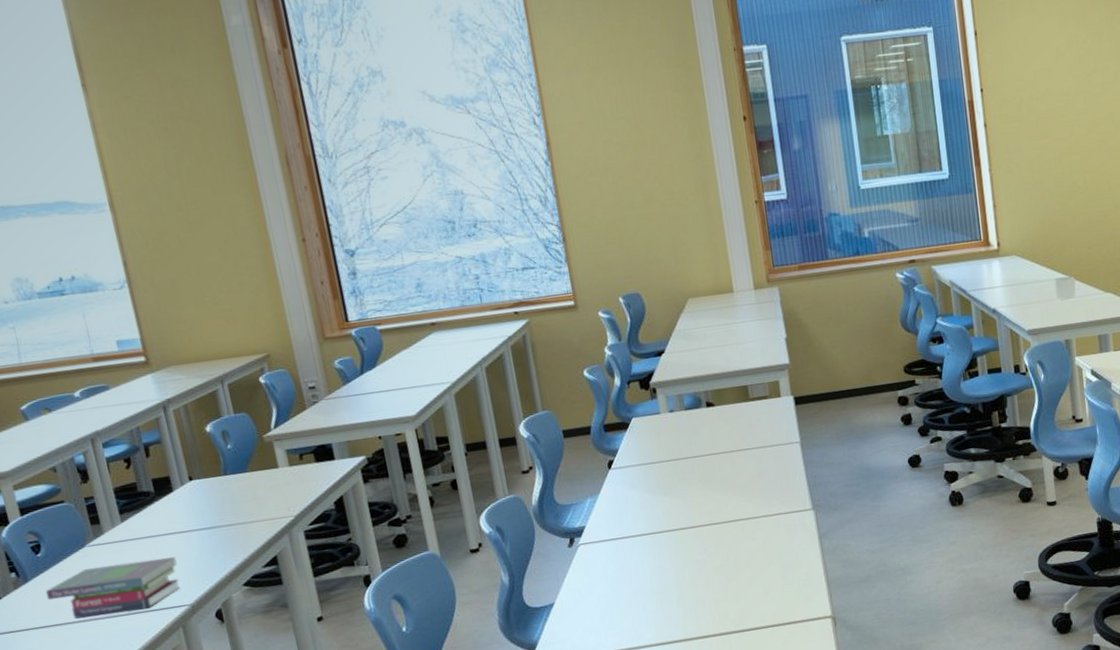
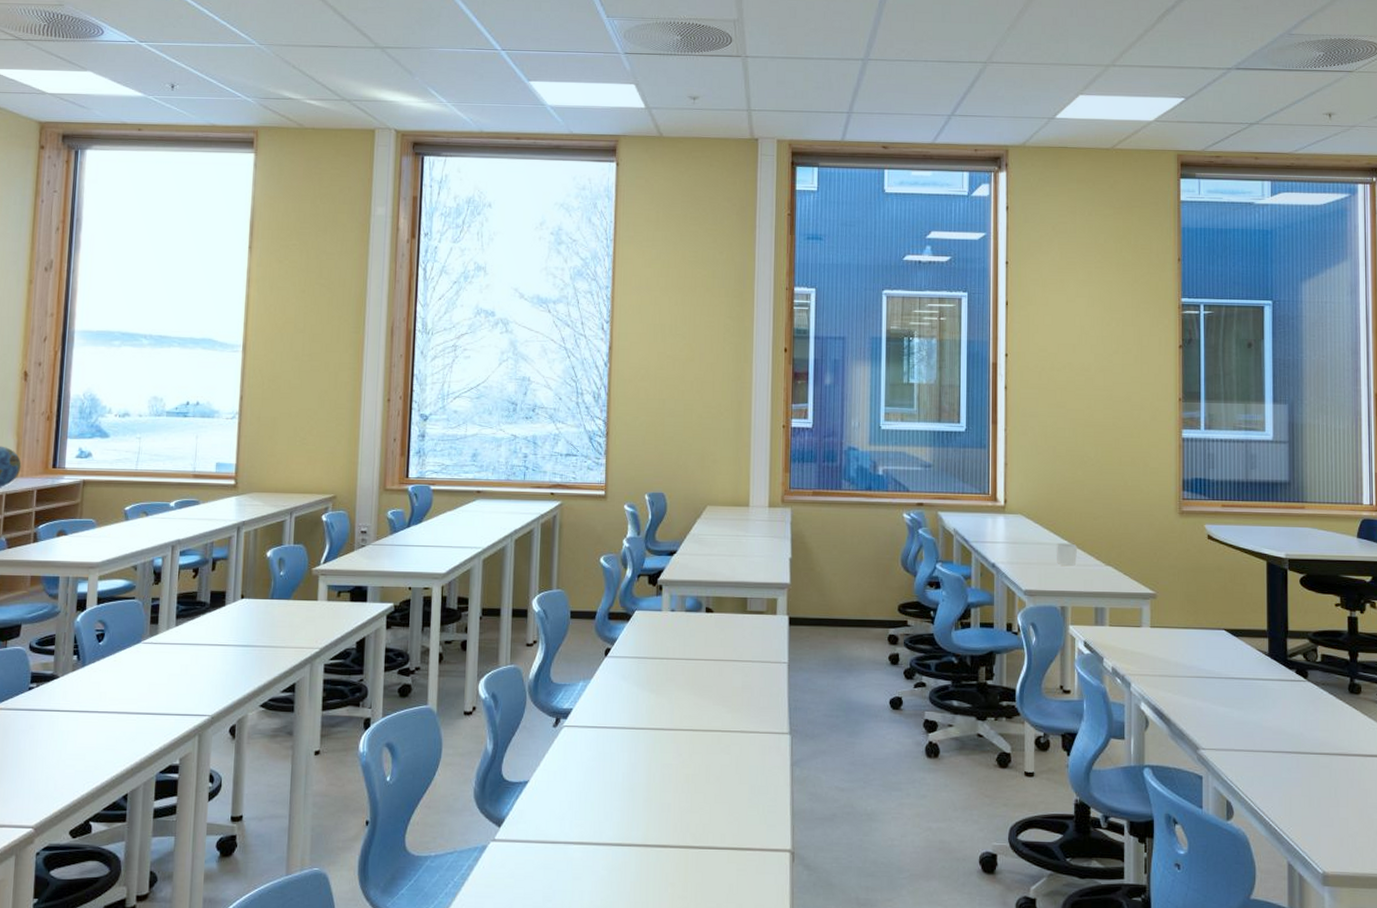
books: present [46,557,180,619] -> none [96,664,211,712]

